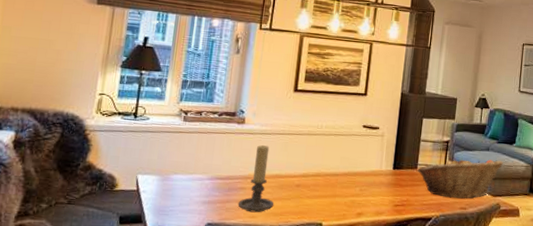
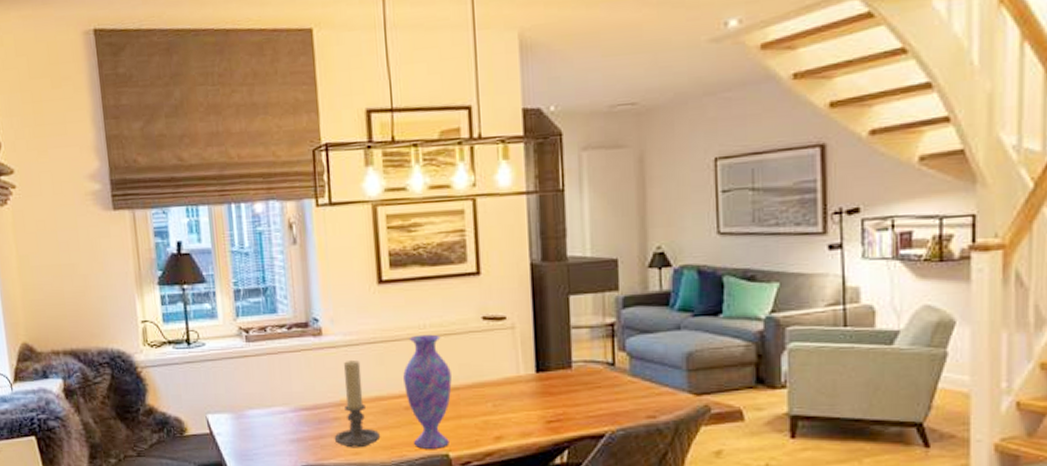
vase: none [298,132,335,219] -> present [403,334,452,449]
fruit basket: present [417,156,504,199] -> none [572,342,707,404]

